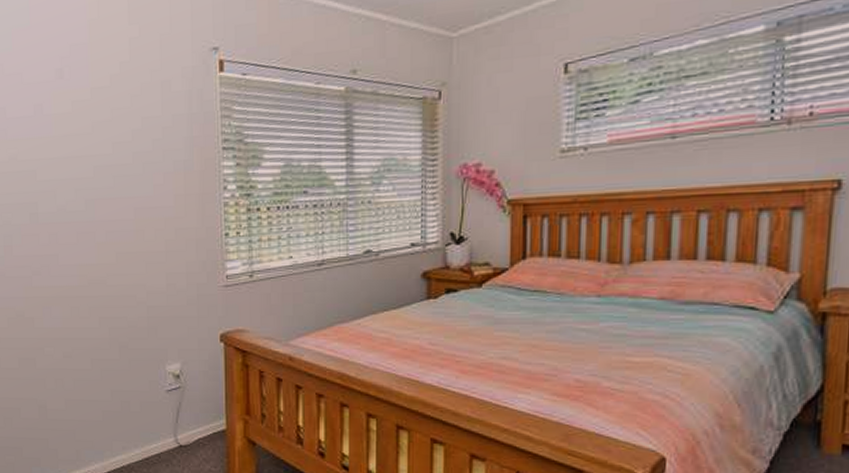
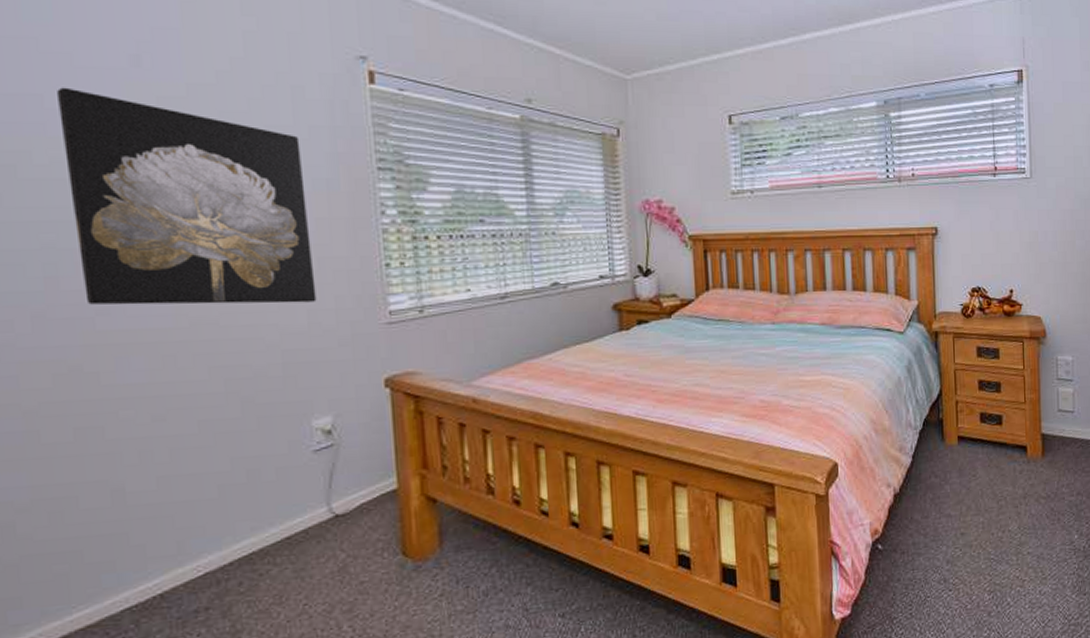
wall art: none [14,100,173,268] -> present [57,87,317,305]

